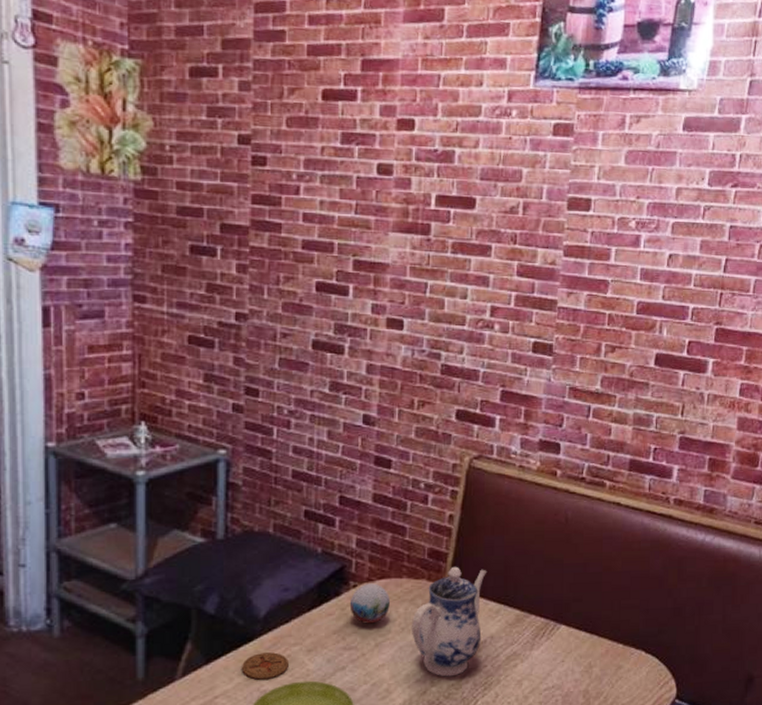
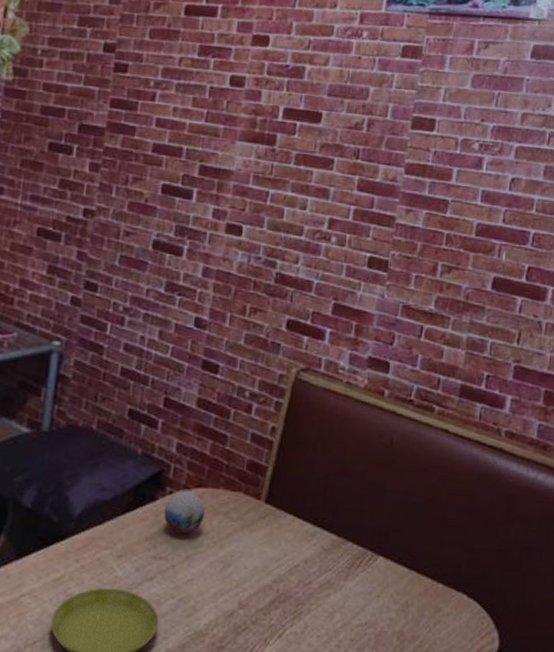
coaster: present [242,652,289,680] -> none [51,553,98,582]
teapot: present [412,566,487,677] -> none [224,481,306,600]

